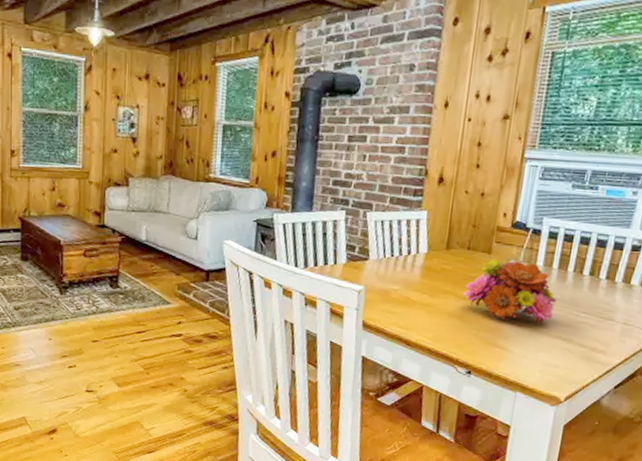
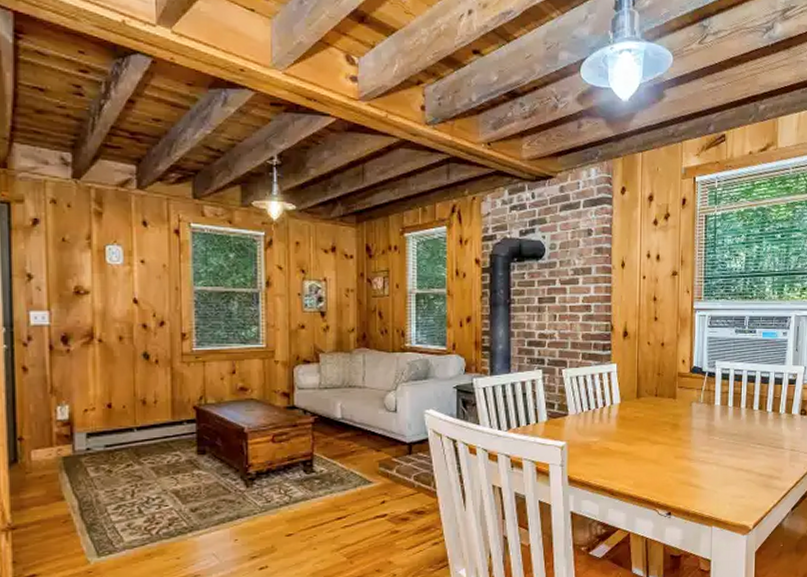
flower bouquet: present [463,259,557,323] -> none [657,402,735,460]

